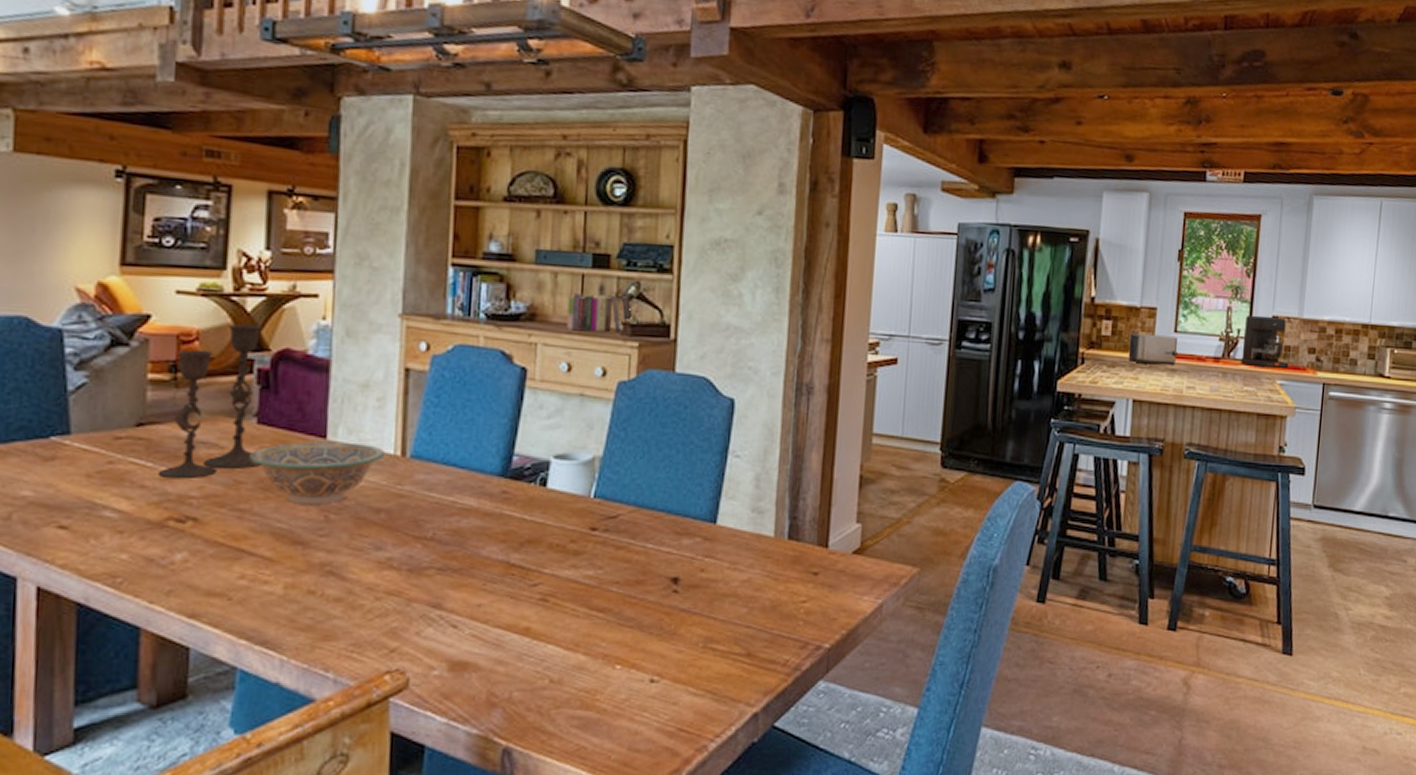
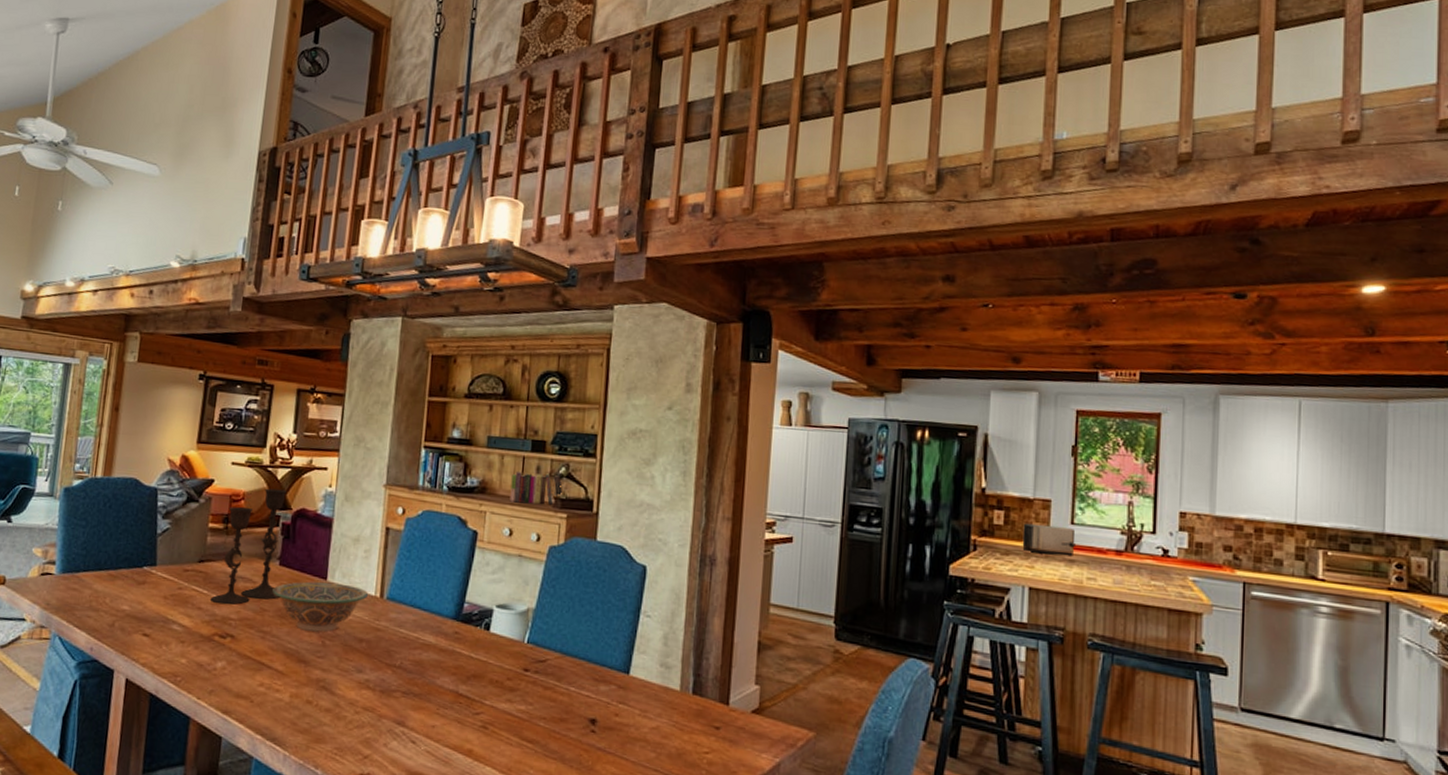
coffee maker: present [1241,315,1289,369] -> none [1147,510,1202,566]

